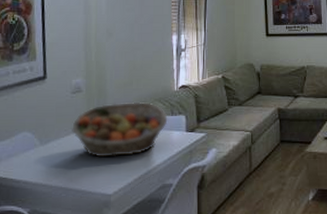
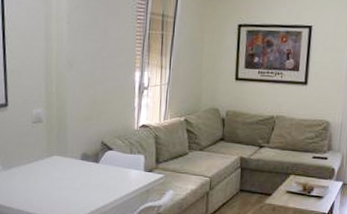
fruit basket: present [72,101,168,158] -> none [33,136,127,189]

